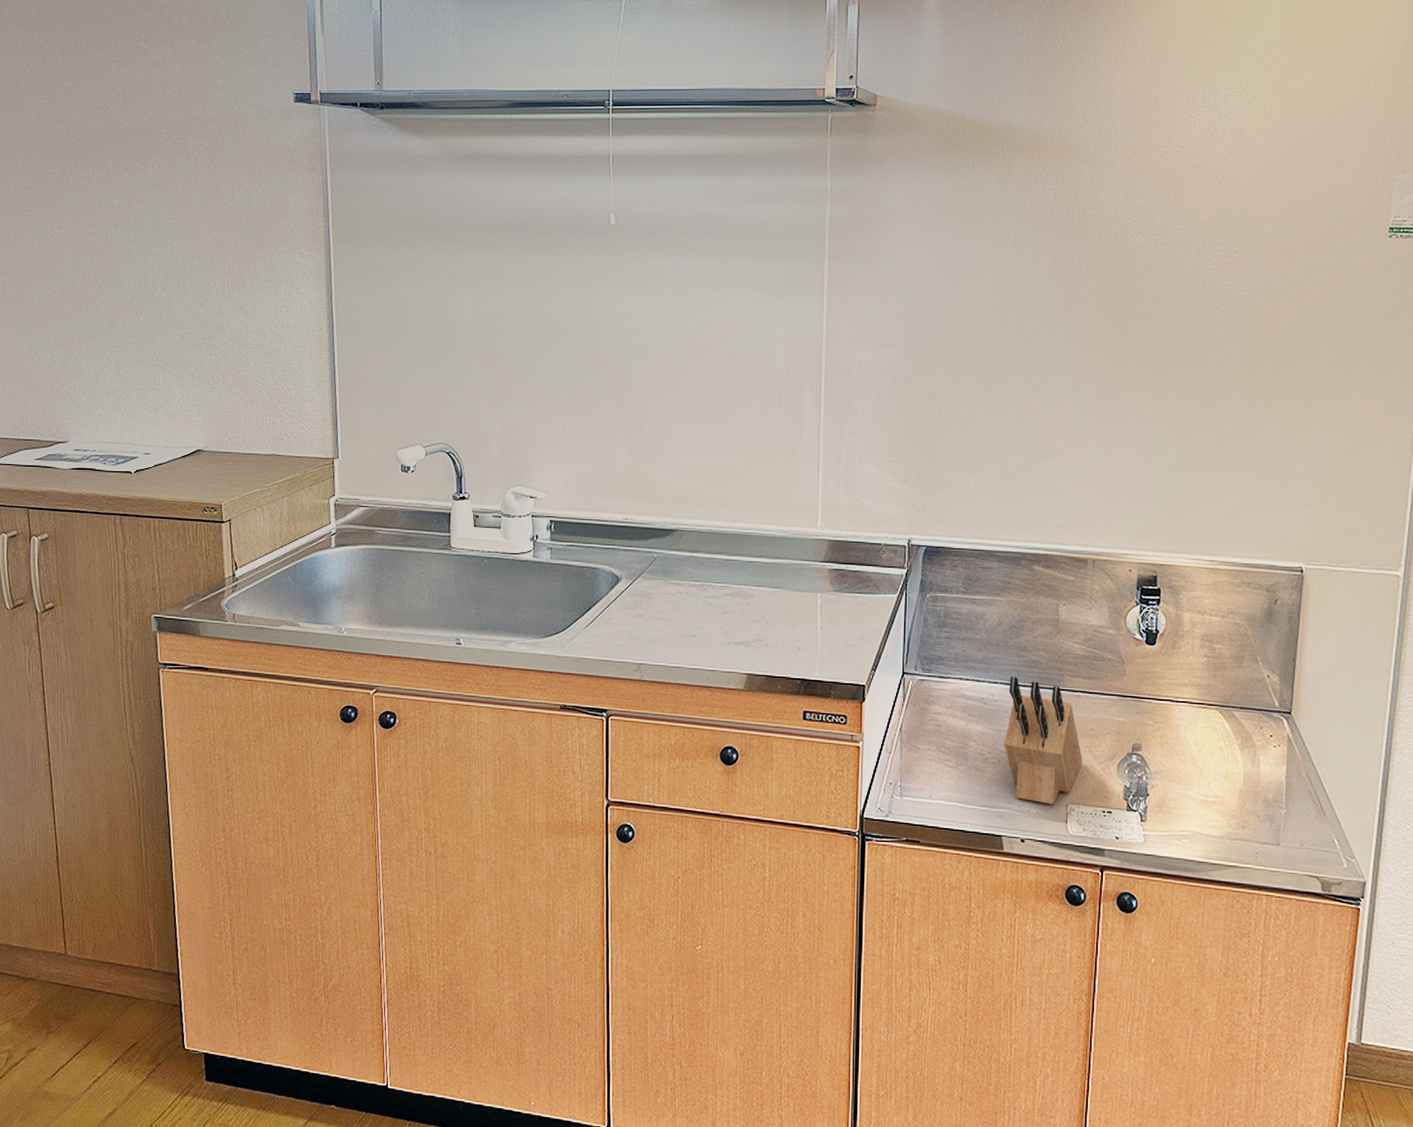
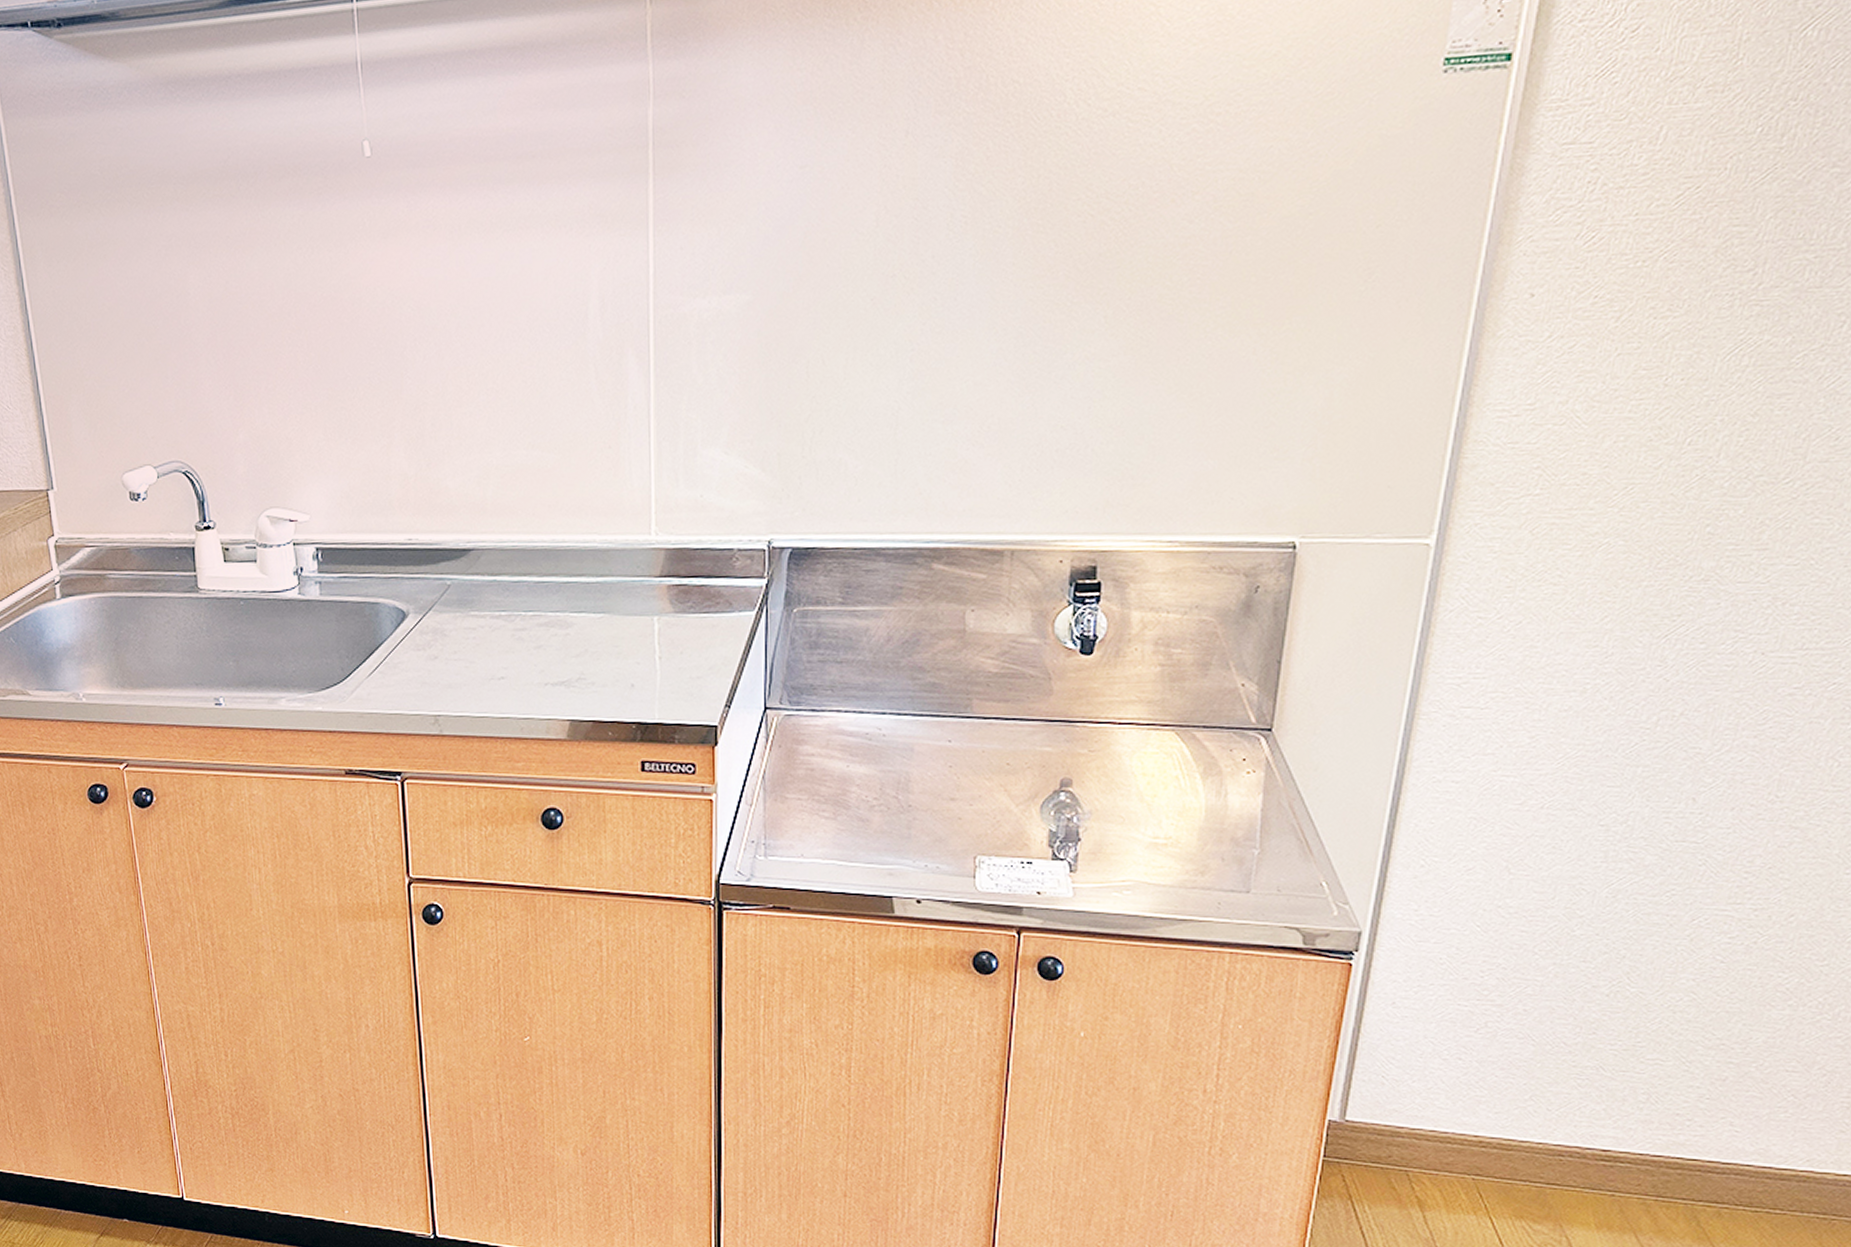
knife block: present [1005,677,1082,805] -> none [896,705,995,857]

